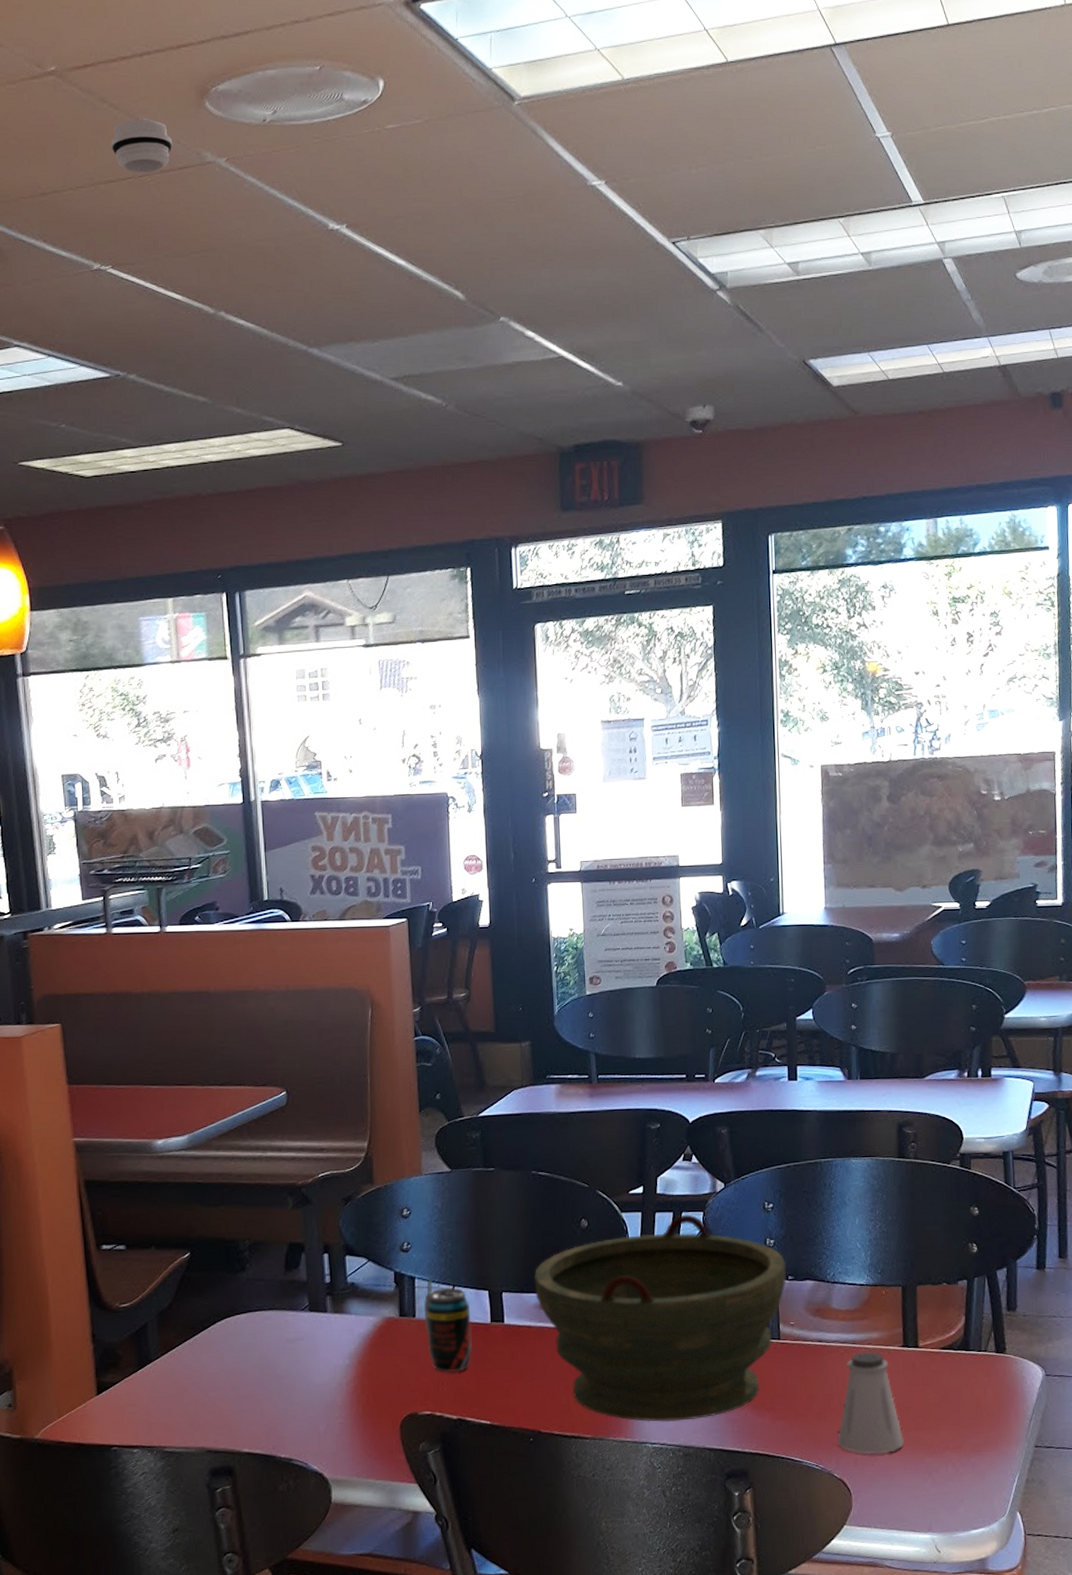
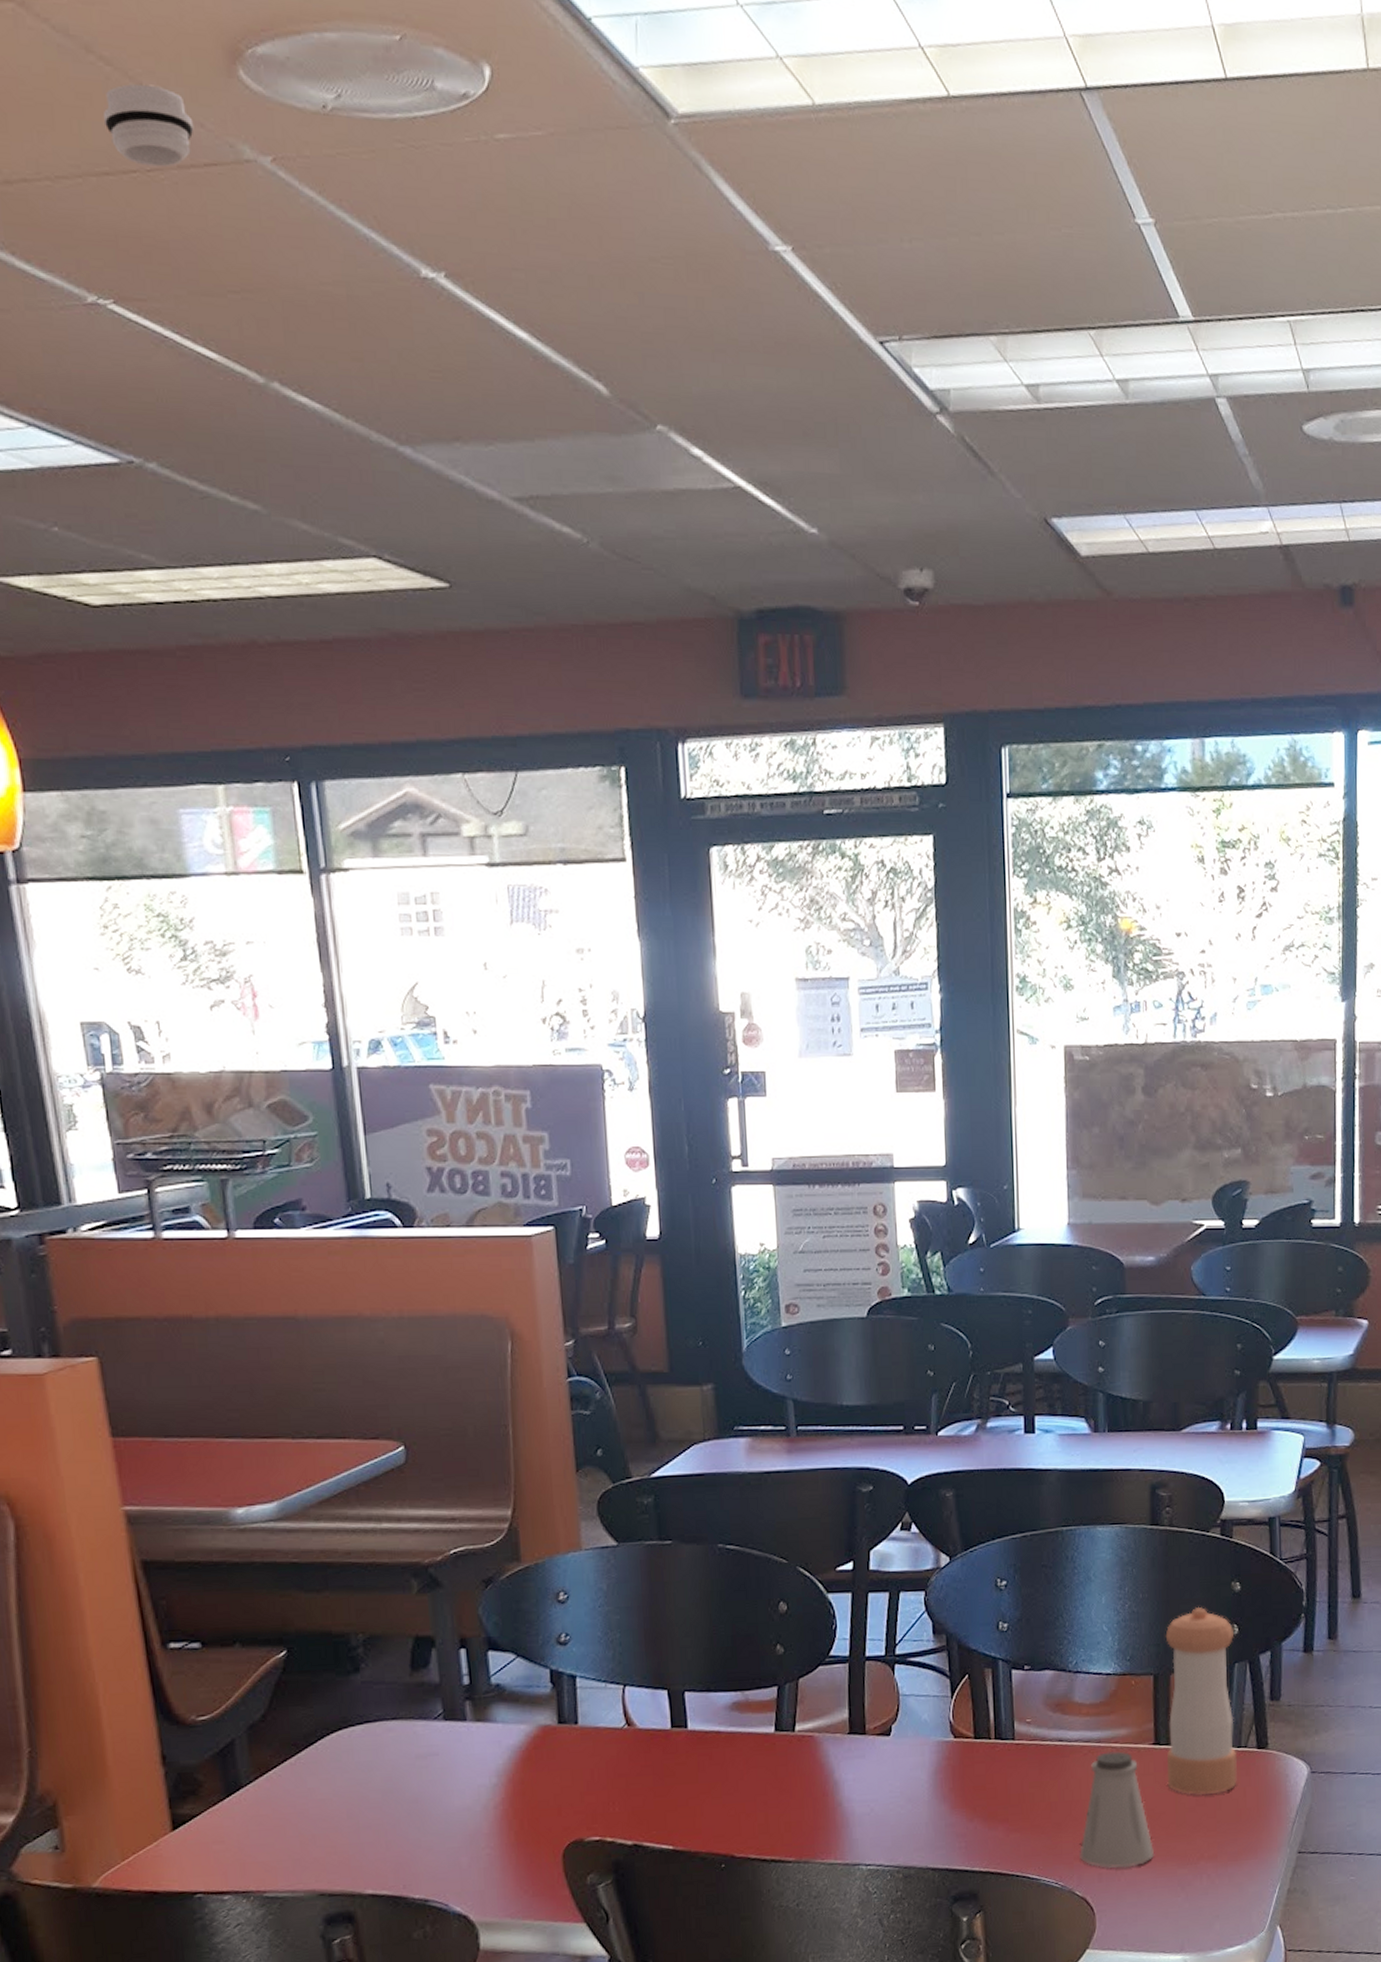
beverage can: present [423,1277,472,1372] -> none [588,1675,649,1790]
bowl: present [534,1214,787,1422] -> none [722,1594,1023,1841]
pepper shaker: none [912,1228,978,1392] -> present [1165,1606,1238,1795]

